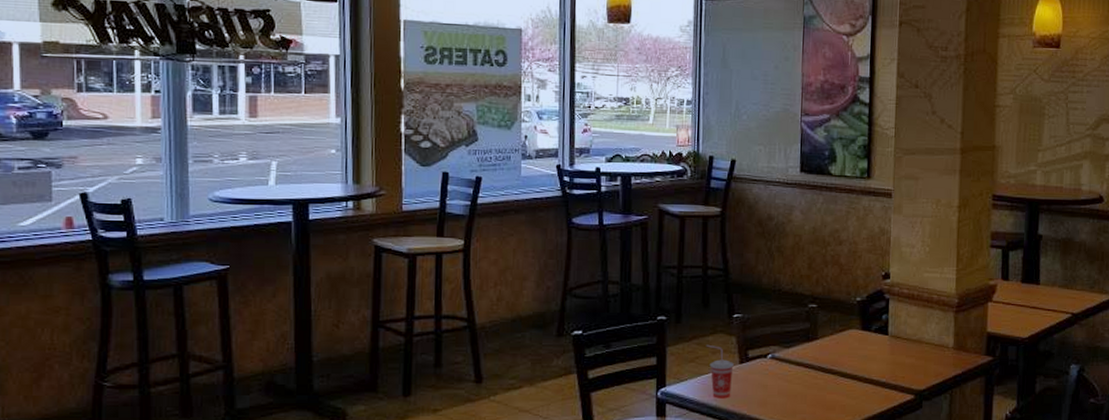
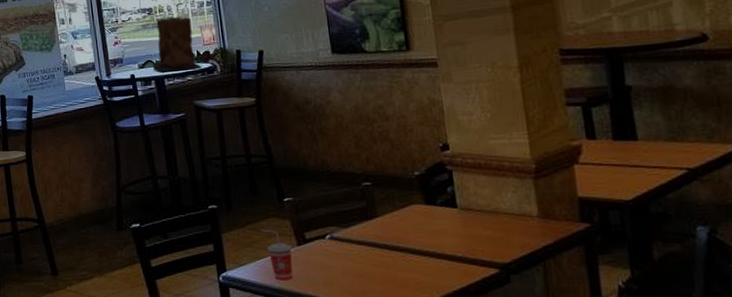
paper bag: none [620,111,673,171] -> present [152,17,202,73]

